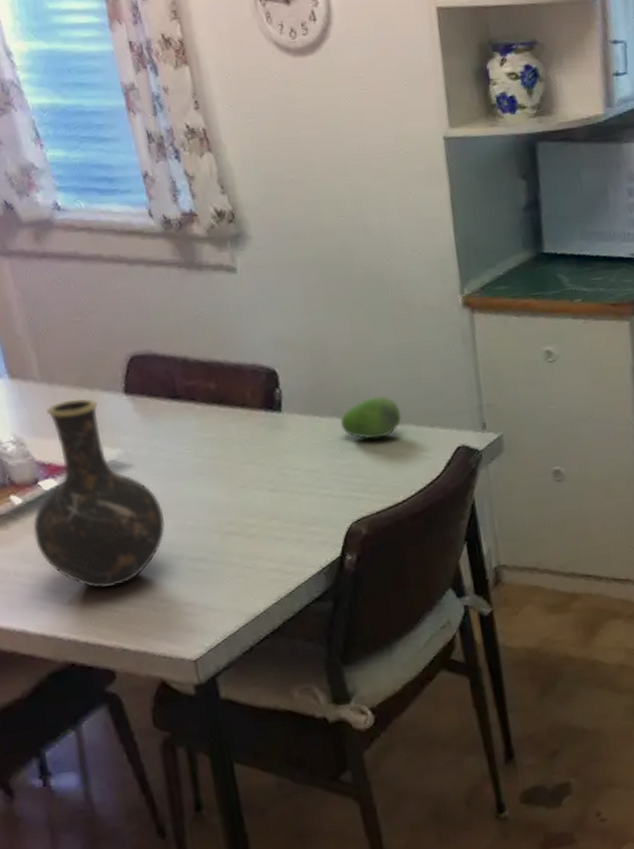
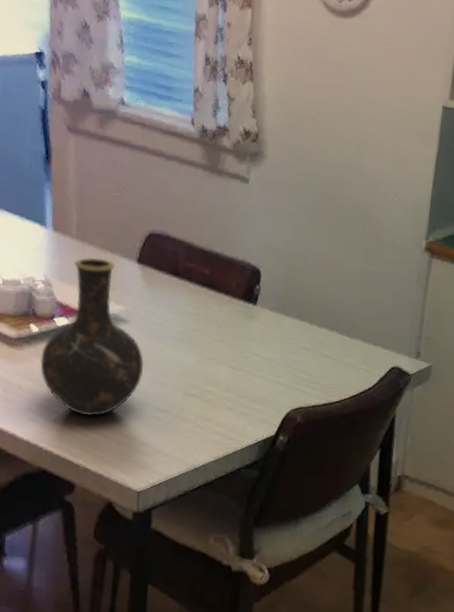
fruit: present [340,396,402,439] -> none [301,309,353,345]

